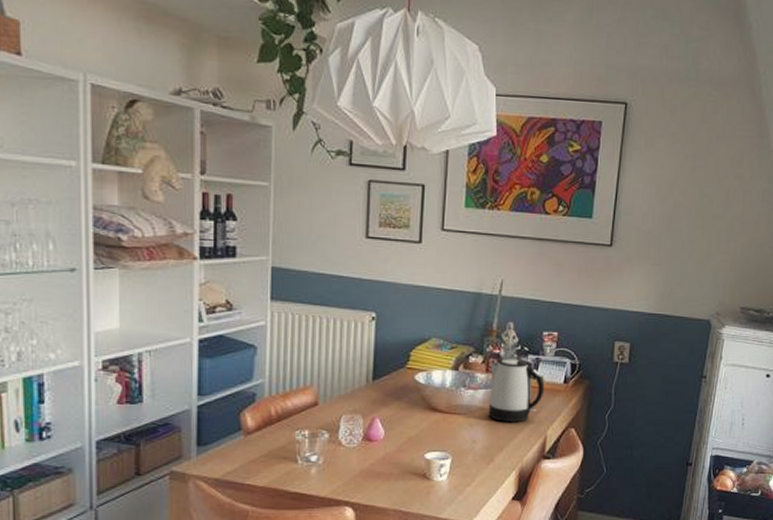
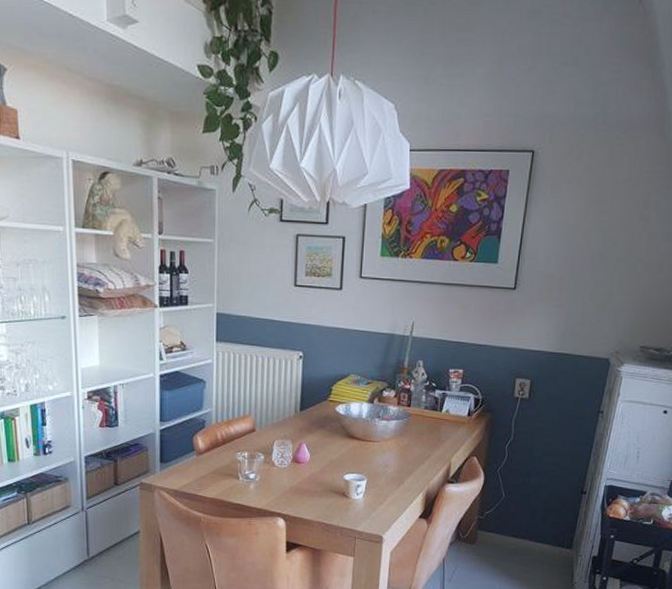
kettle: present [488,359,545,423] -> none [399,393,450,451]

